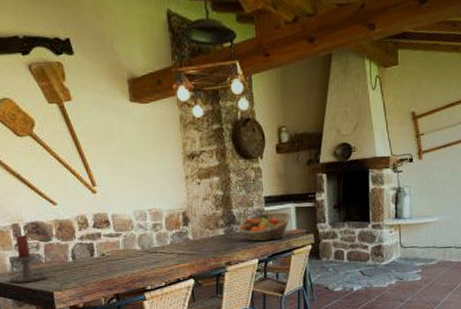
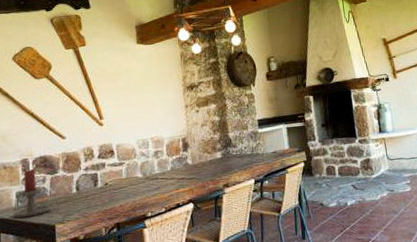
fruit basket: present [238,212,292,242] -> none [234,133,284,162]

